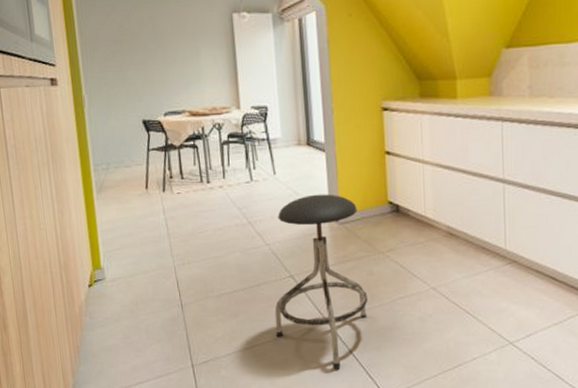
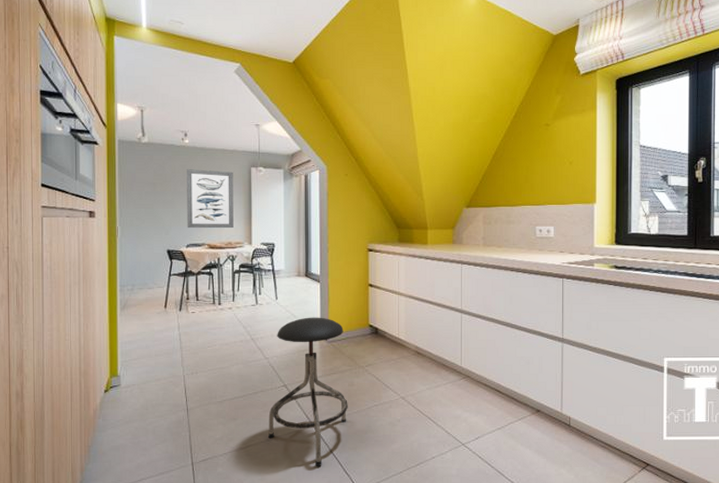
wall art: none [156,19,217,93] -> present [187,169,233,229]

